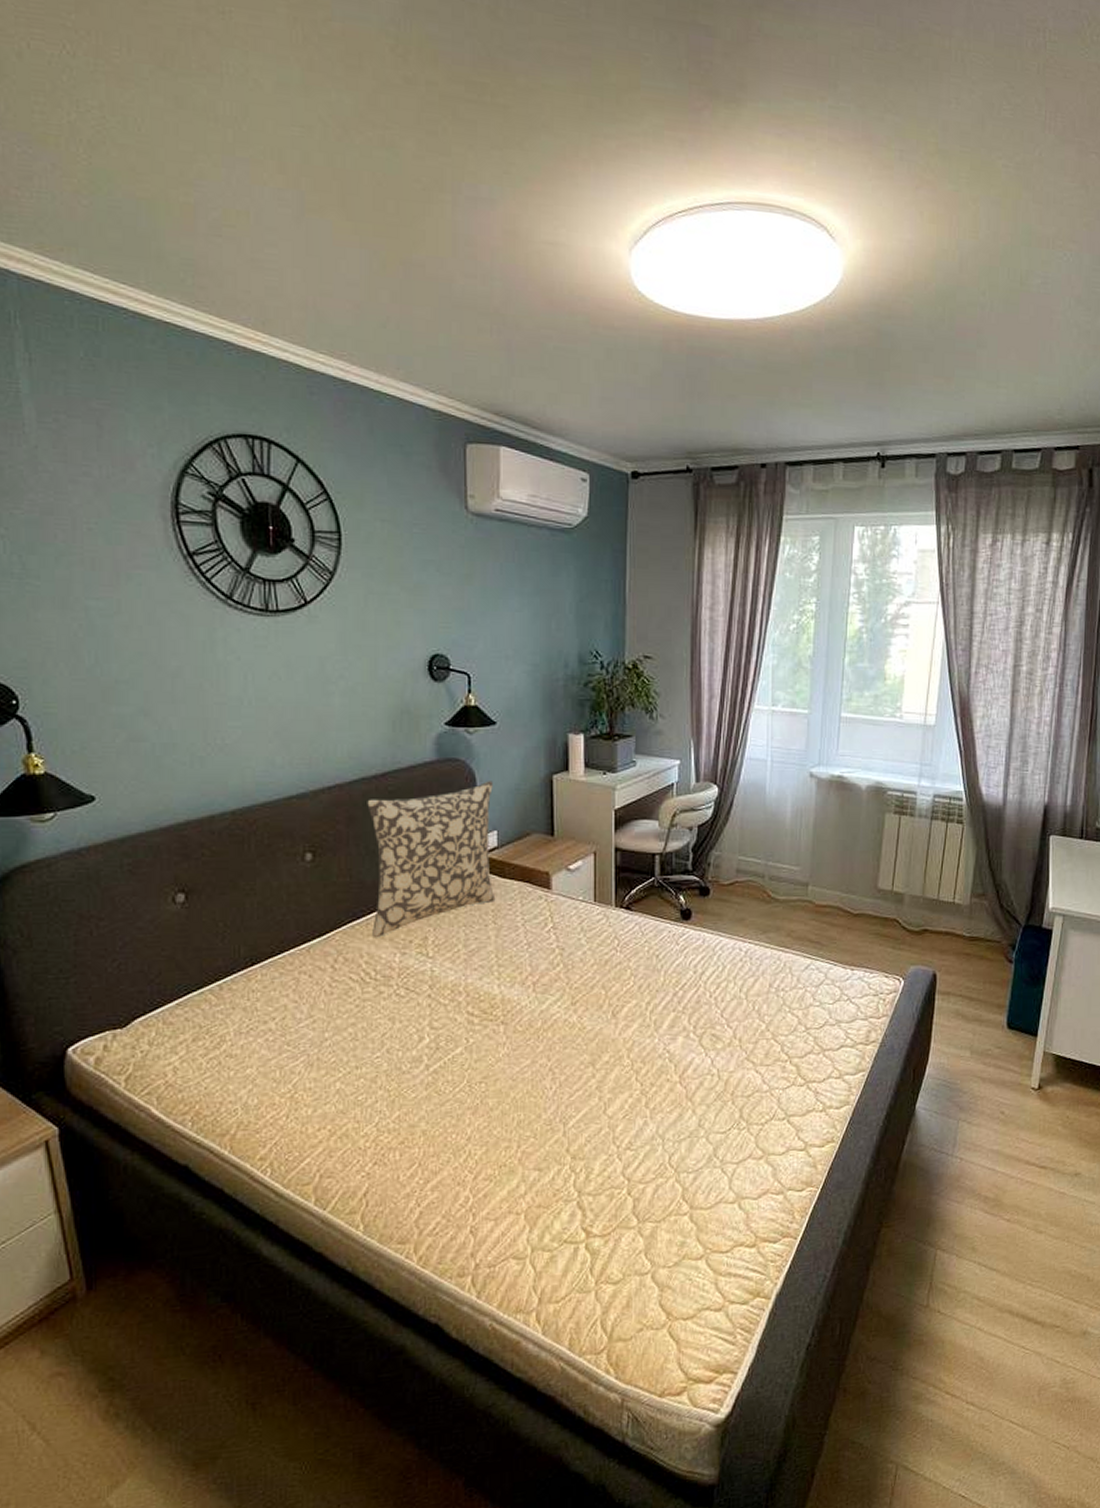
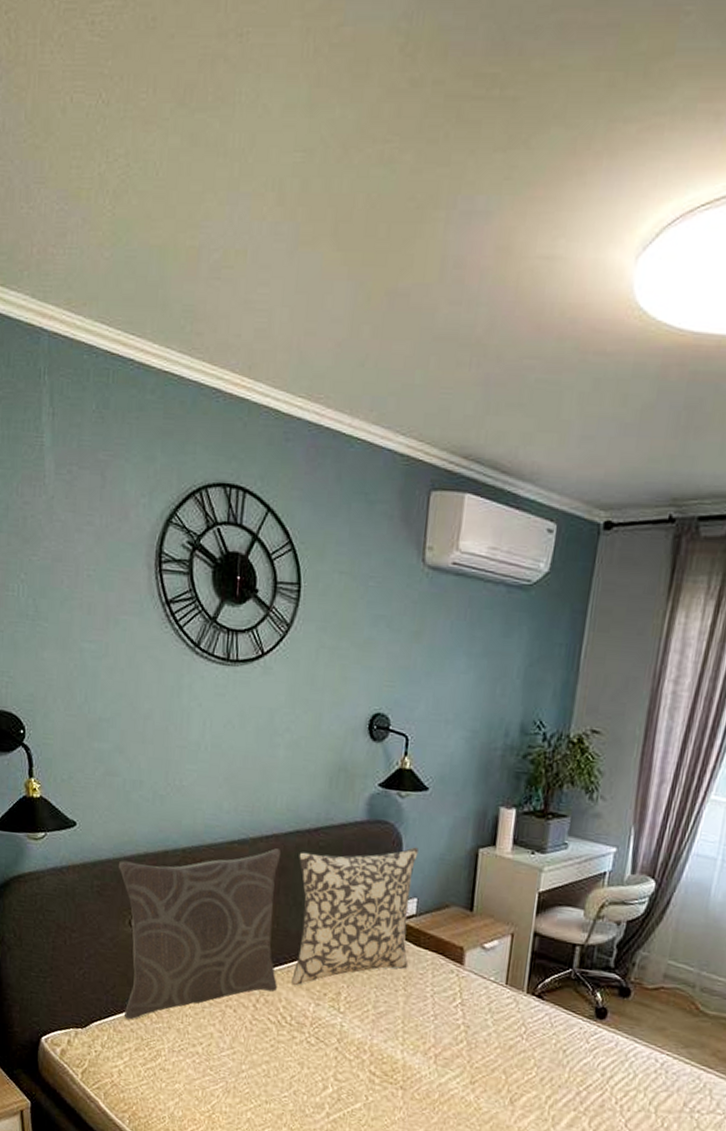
pillow: none [154,799,356,1008] -> present [119,848,280,1020]

